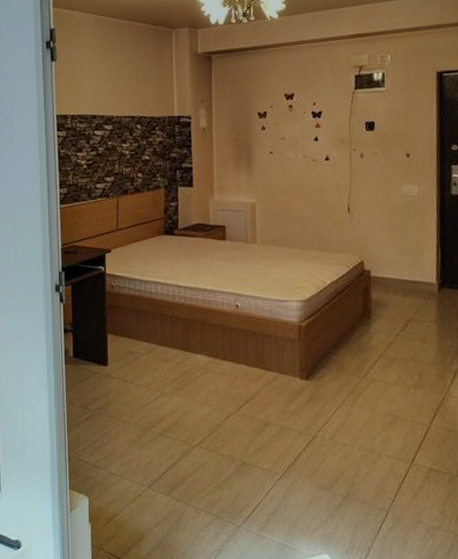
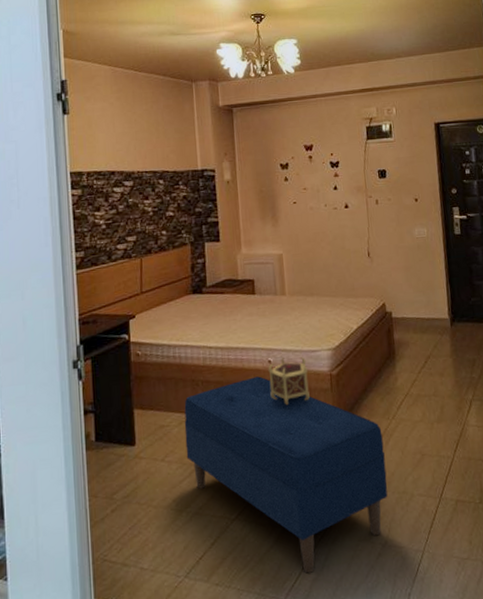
bench: none [152,318,353,508] -> present [184,376,388,573]
decorative box: none [235,303,276,349] -> present [268,357,310,405]

